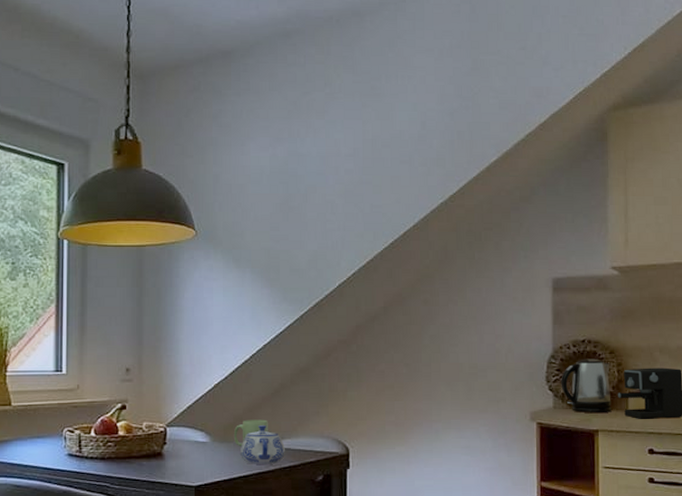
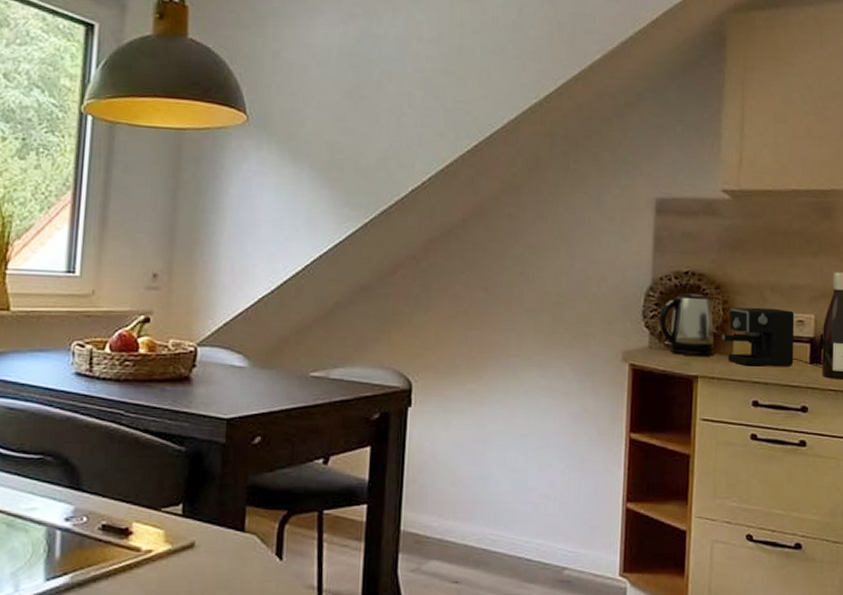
cup: present [234,419,269,447] -> none [277,342,320,375]
teapot: present [240,425,285,464] -> none [284,350,337,397]

